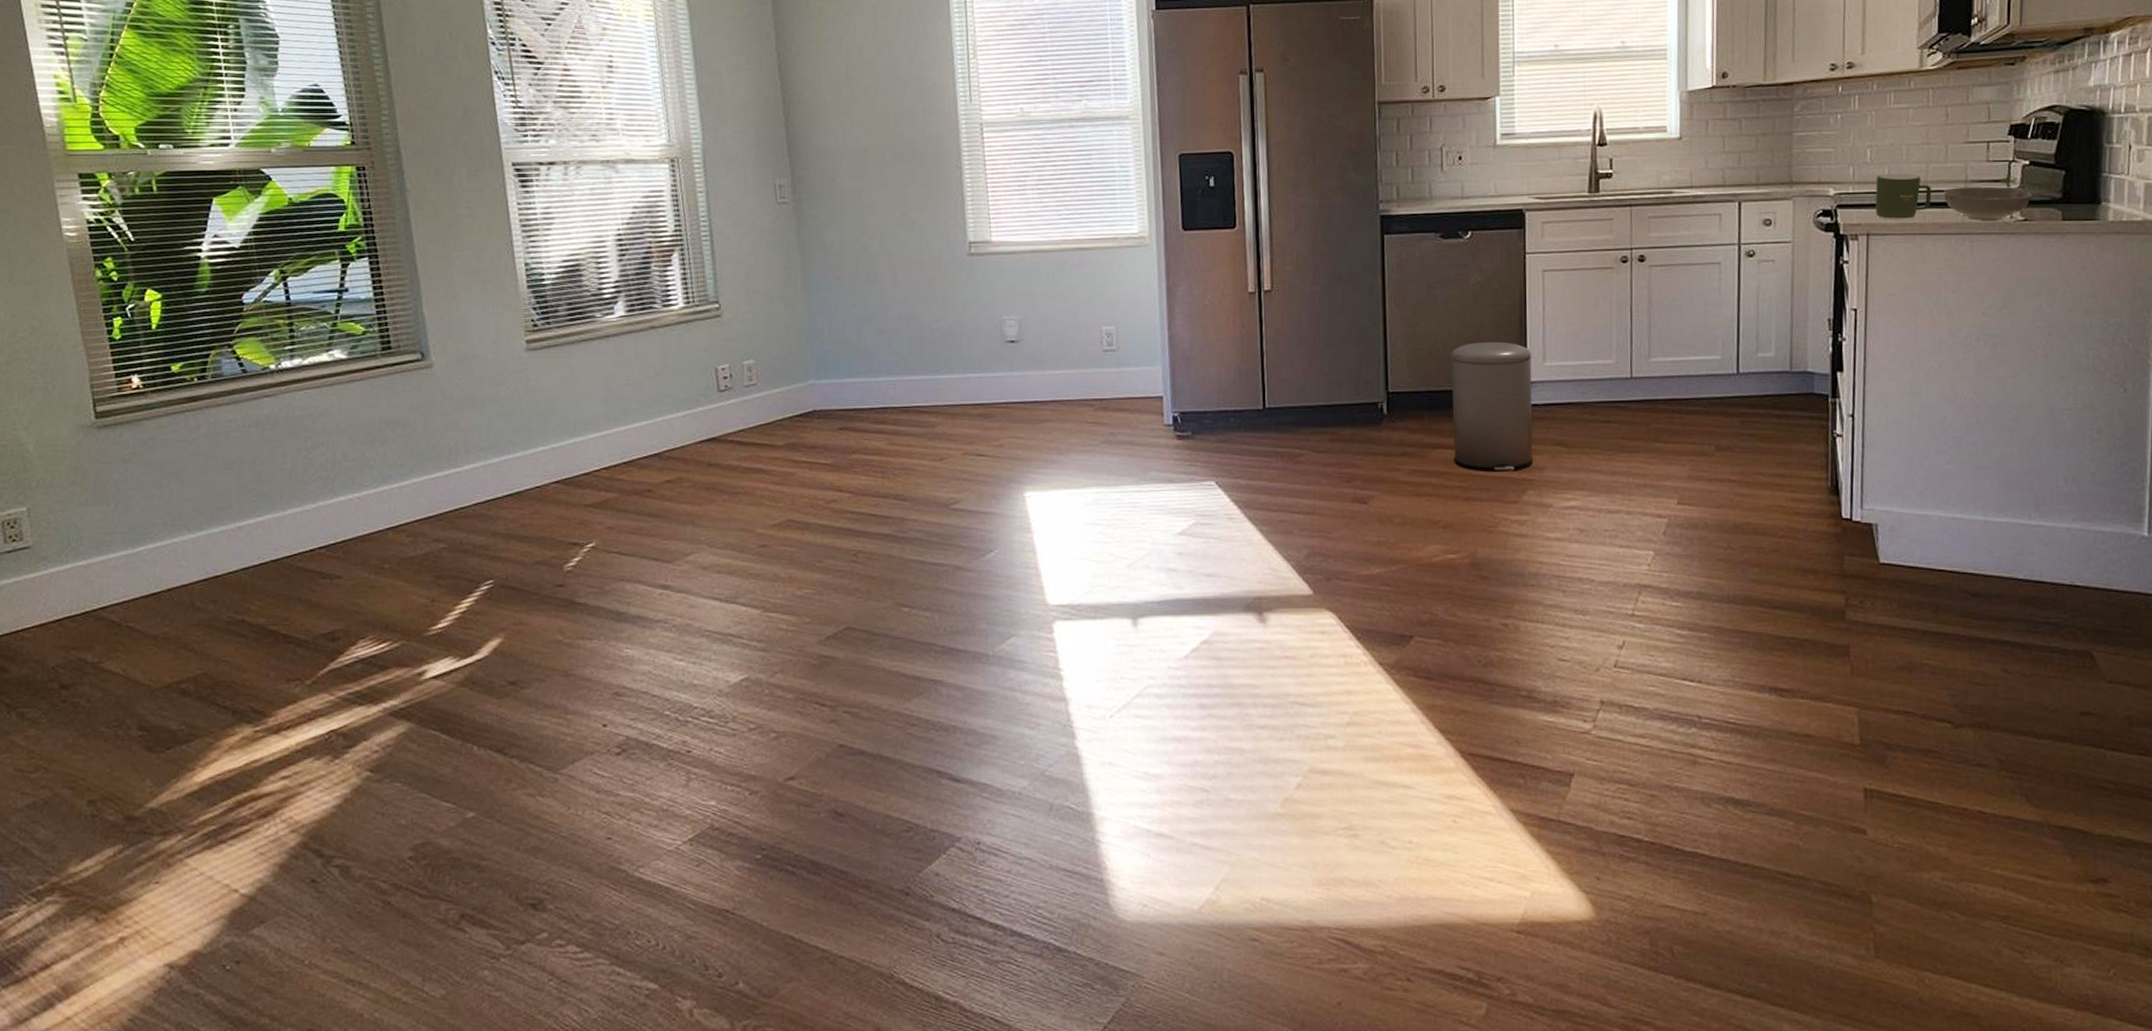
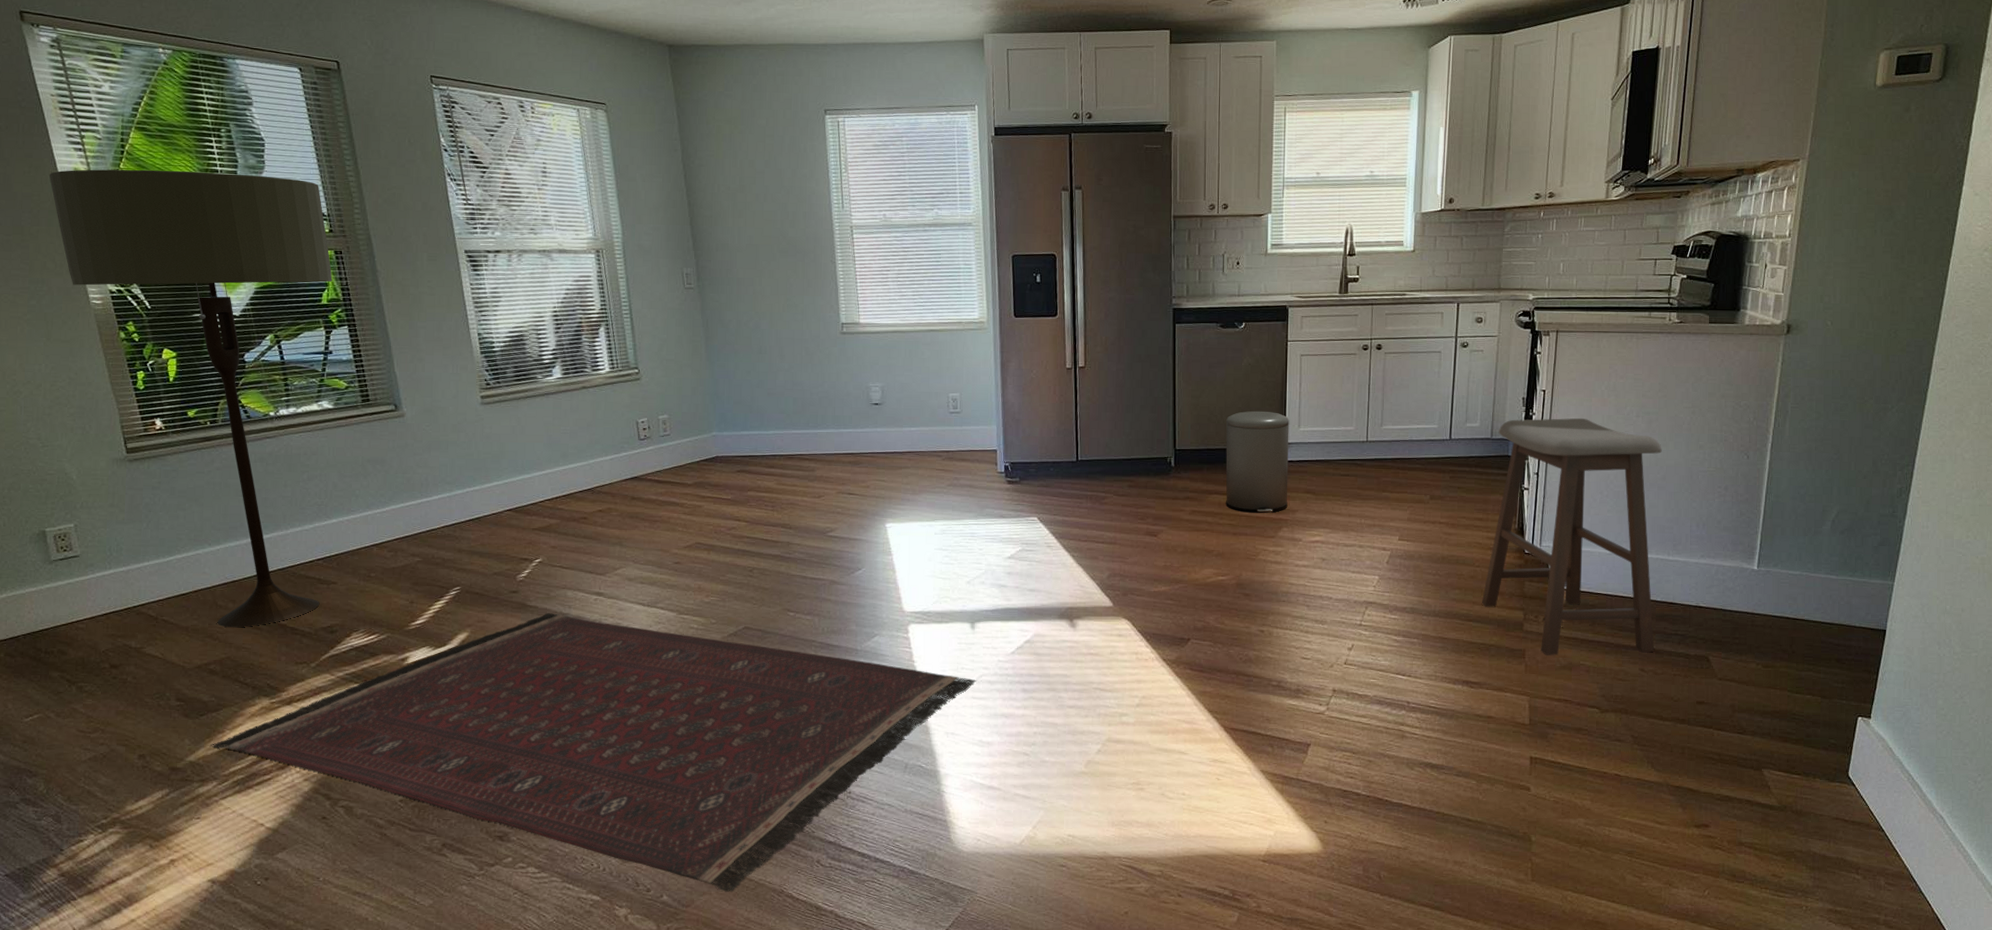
floor lamp: none [23,75,353,636] -> present [49,169,333,628]
area rug: none [176,612,1141,977] -> present [210,613,977,892]
bar stool: none [1788,343,2020,653] -> present [1481,418,1662,655]
mug: present [1875,173,1932,220] -> none [1564,283,1609,321]
bowl: present [1943,186,2033,220] -> none [1618,295,1688,322]

